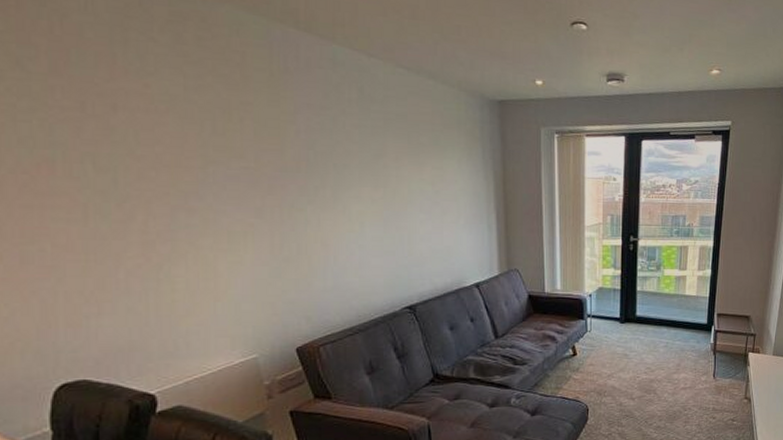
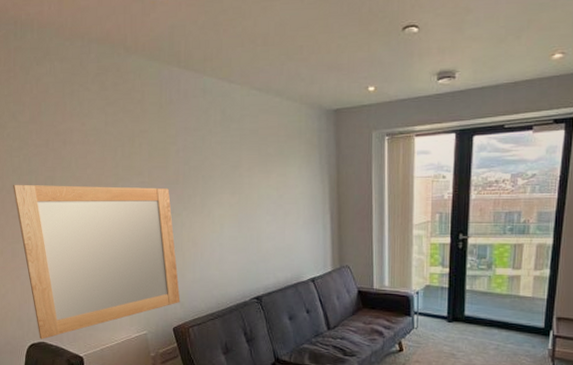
home mirror: none [19,160,306,377] -> present [13,184,181,340]

